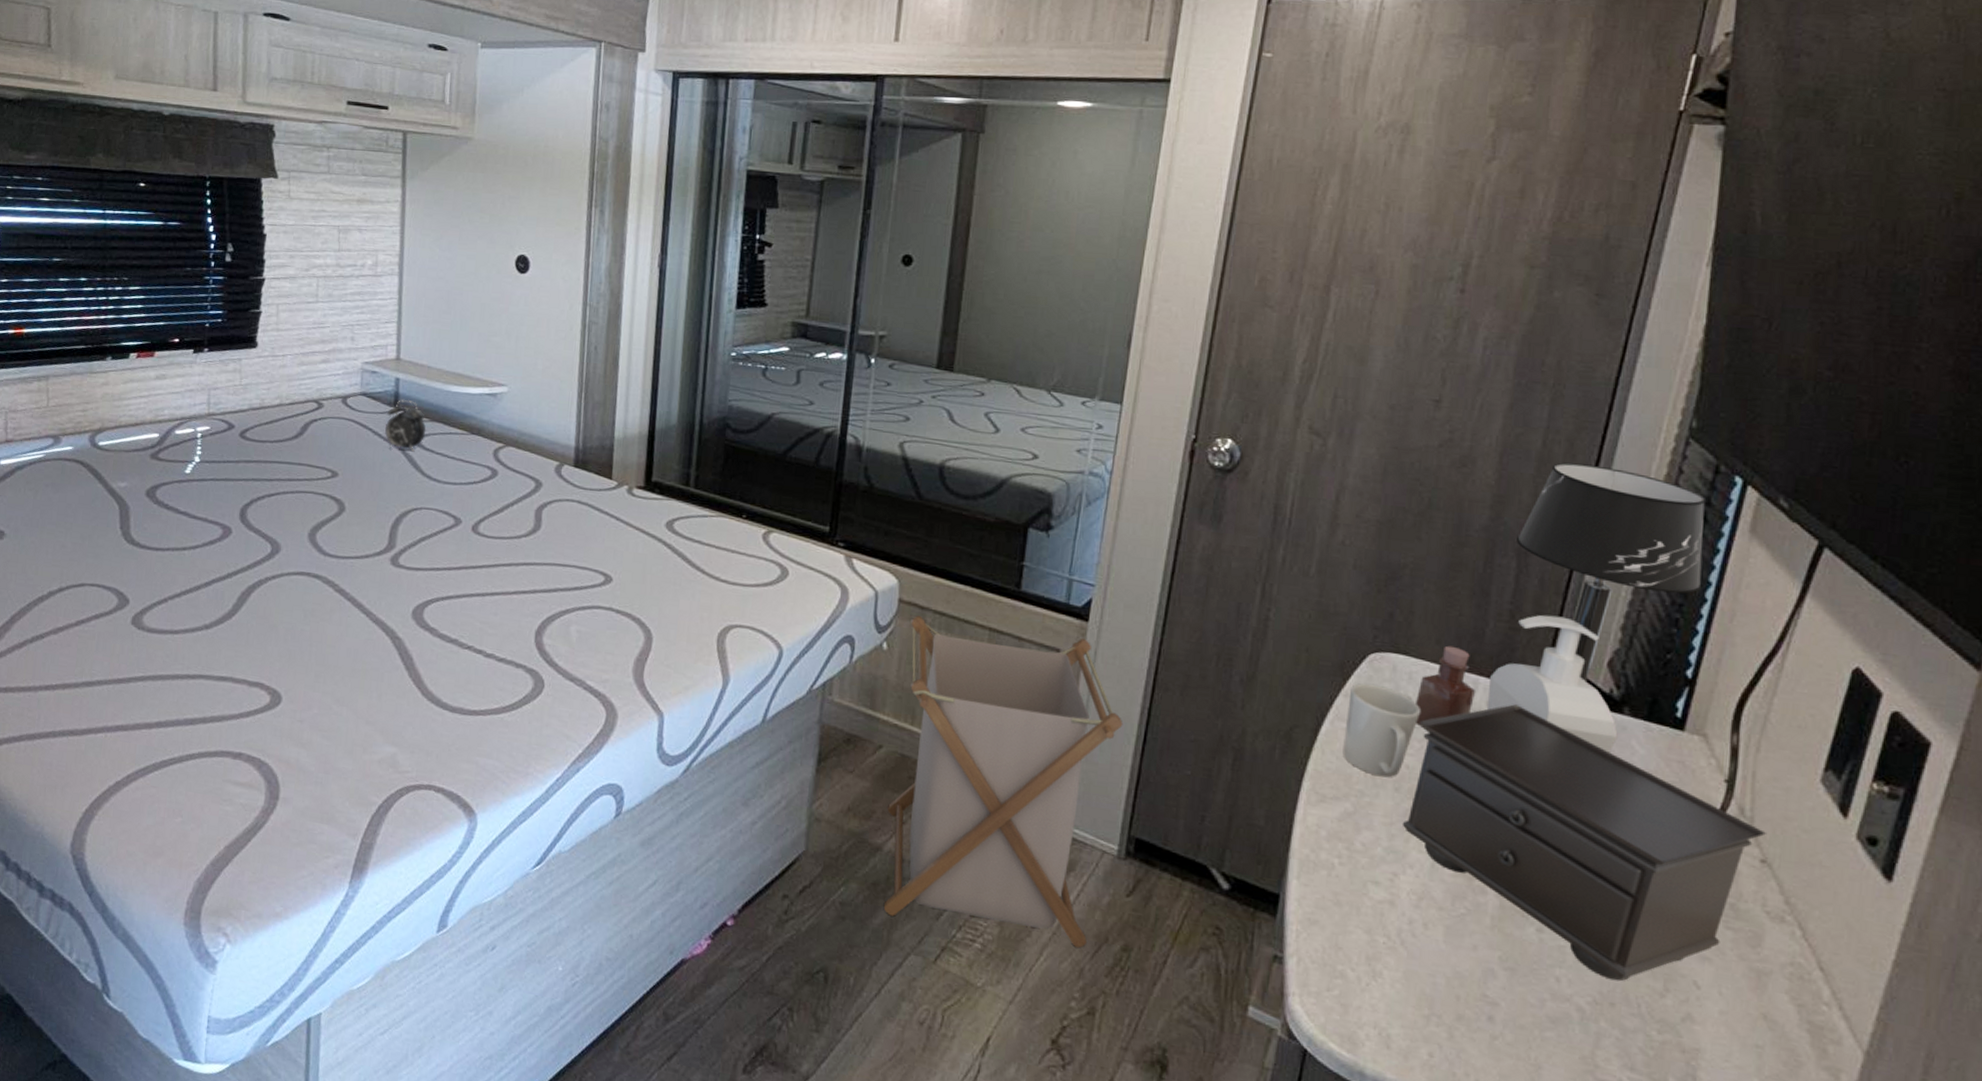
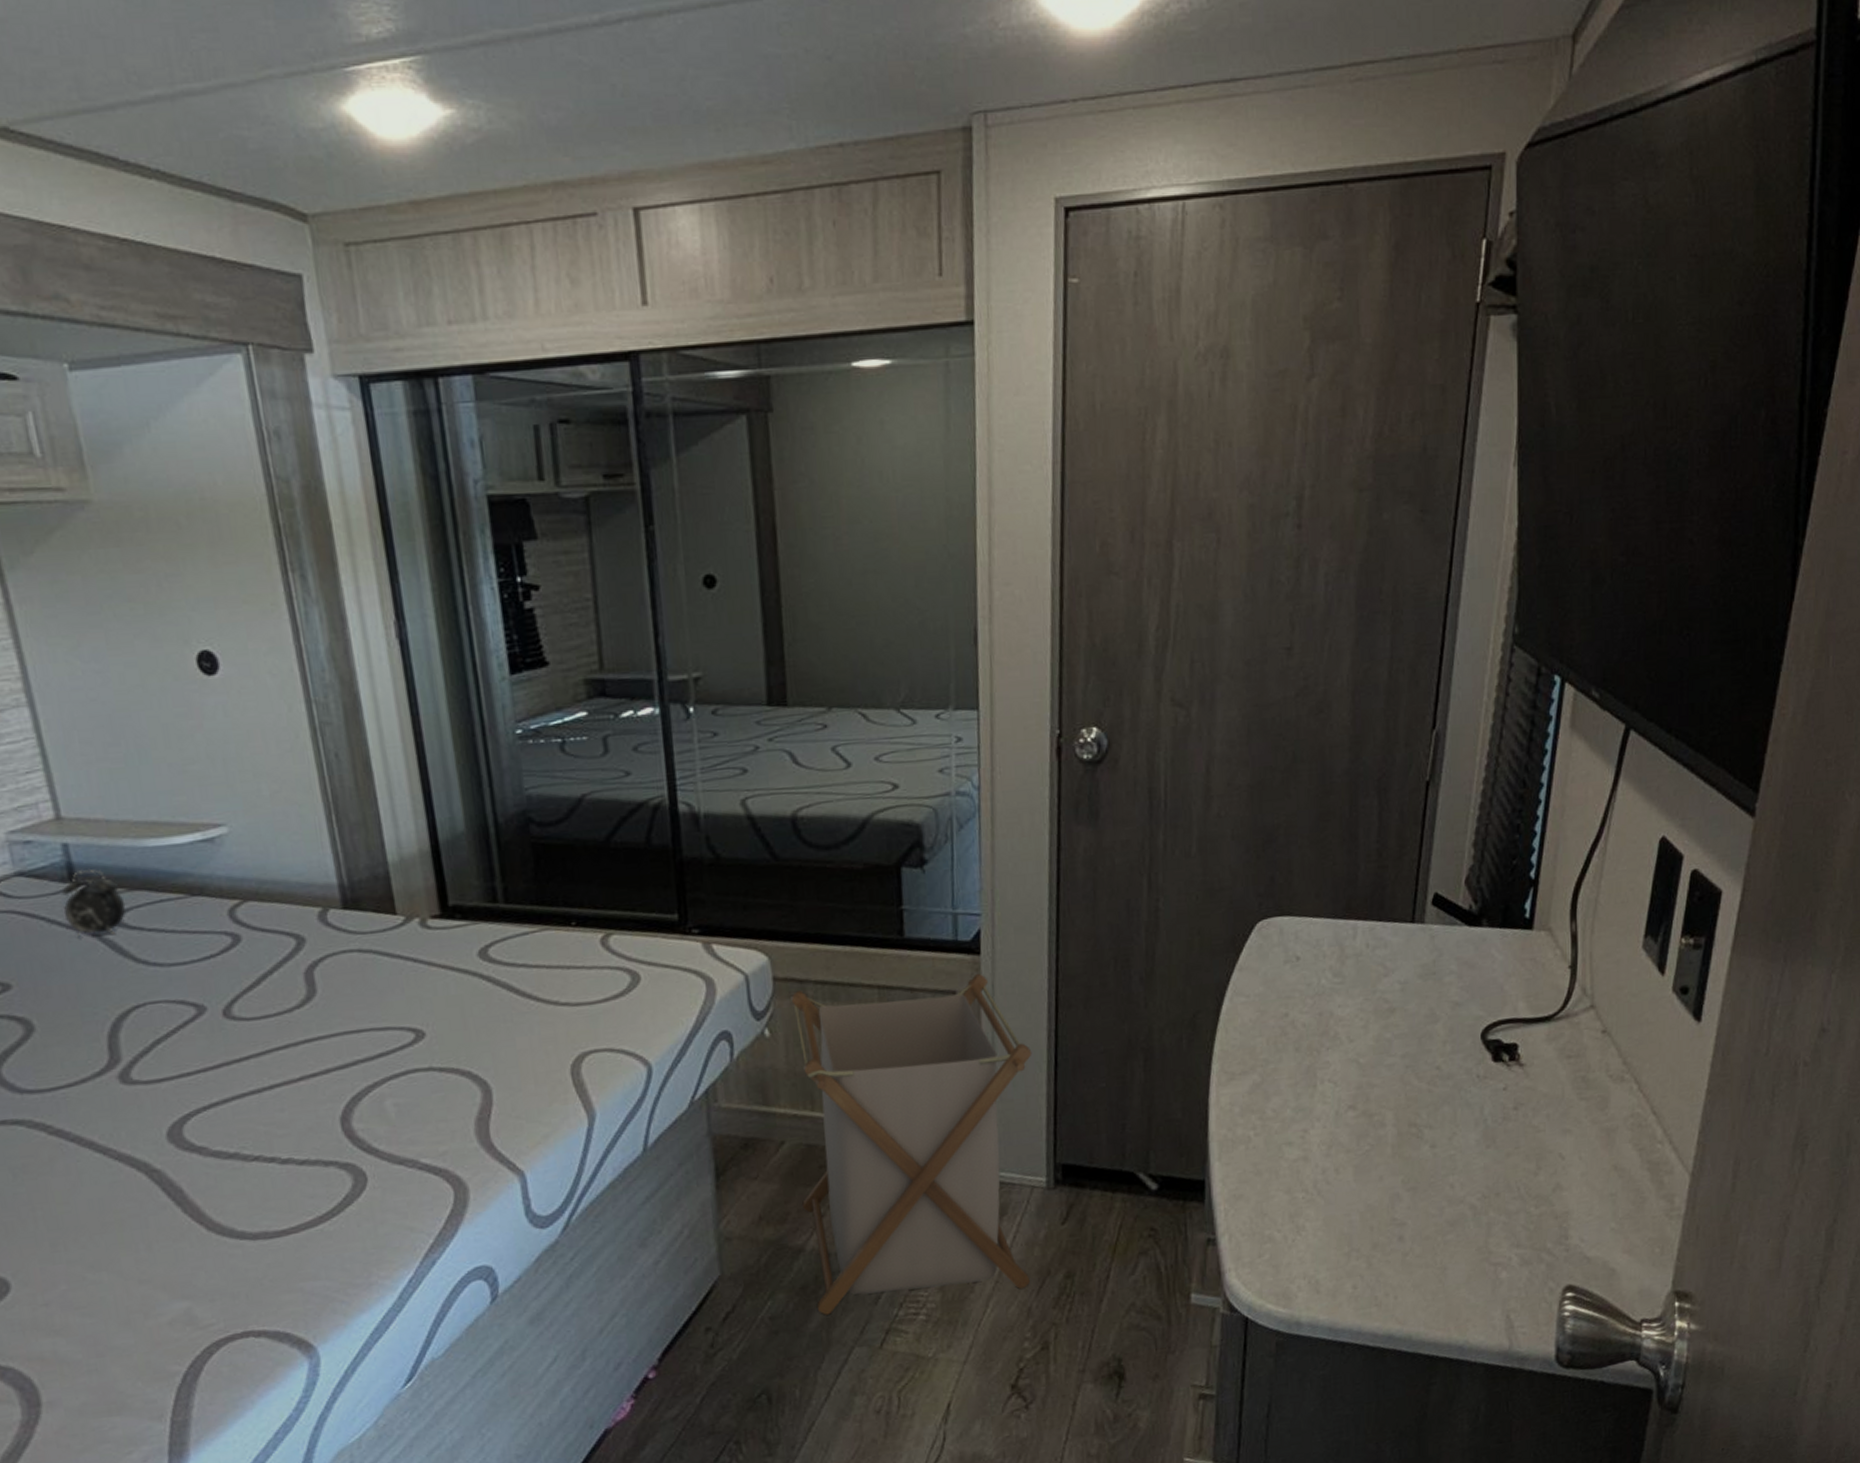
mug: present [1342,683,1420,778] -> none [1243,951,1309,1041]
jewelry box: present [1403,704,1768,982] -> none [1307,940,1605,1173]
perfume bottle: present [1416,645,1475,726] -> none [1304,896,1355,982]
soap bottle: present [1486,614,1618,753] -> none [1366,845,1480,967]
table lamp: present [1517,462,1705,682] -> none [1376,687,1536,904]

